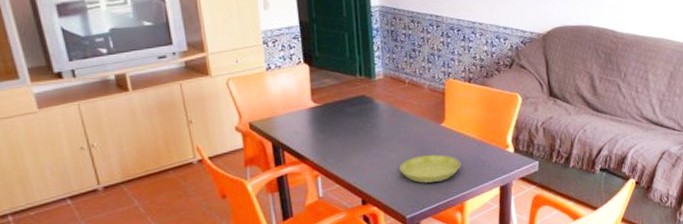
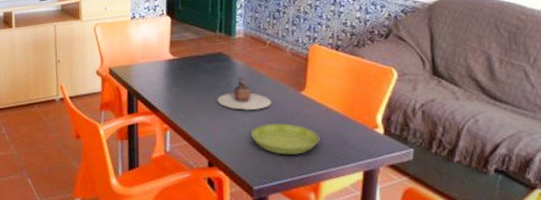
teapot: none [364,117,416,148] -> present [217,77,272,111]

